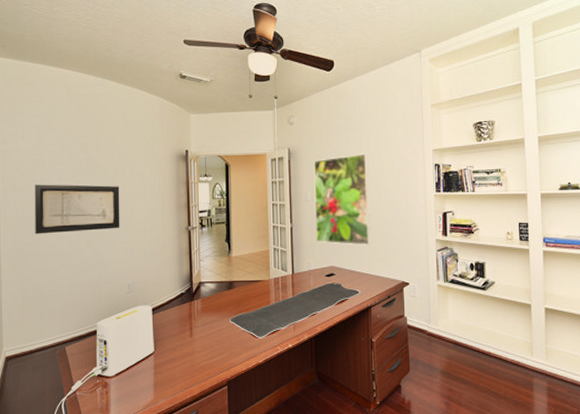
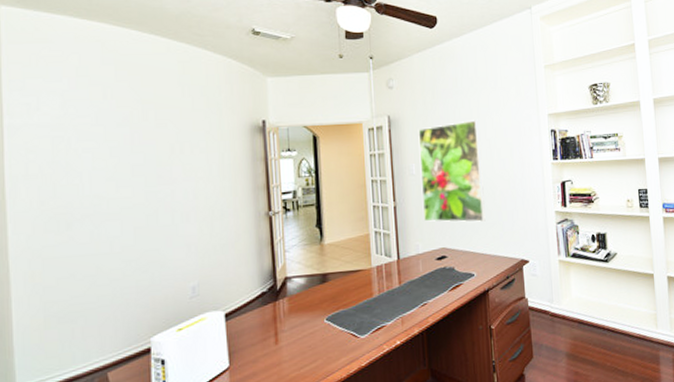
wall art: present [35,184,120,234] -> none [57,166,179,232]

